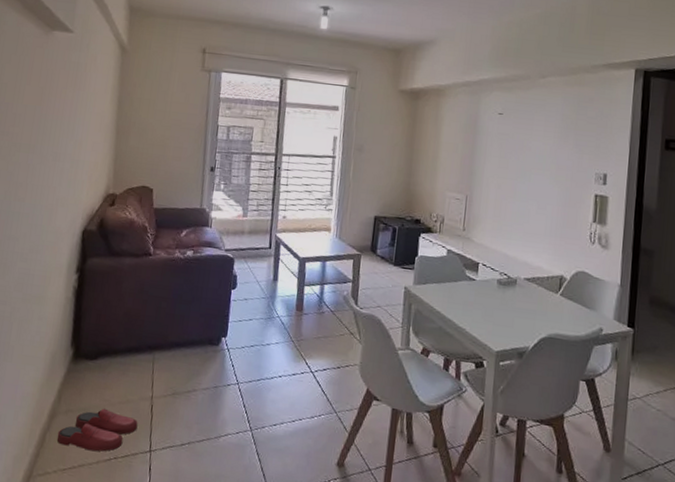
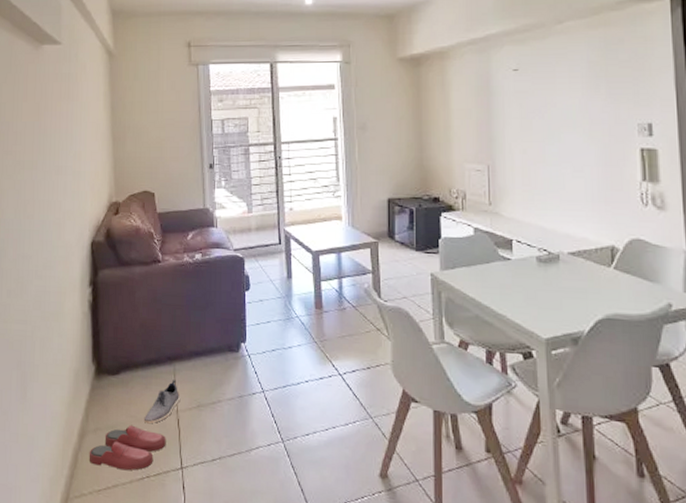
shoe: none [118,368,157,408] -> present [145,380,181,424]

